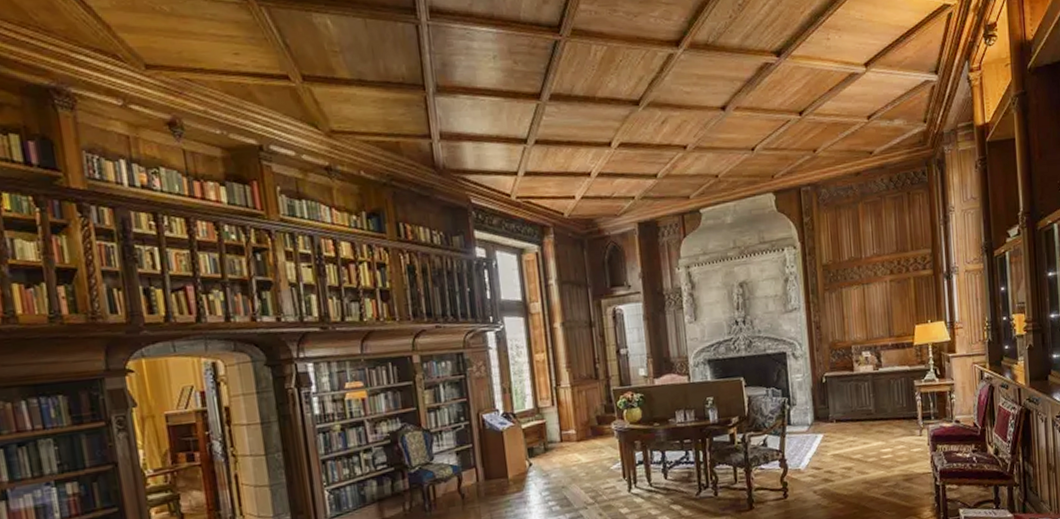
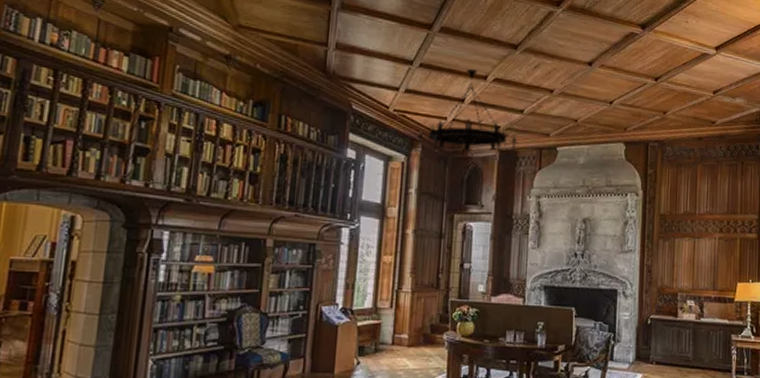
chandelier: none [546,136,656,234] -> present [416,68,518,153]

